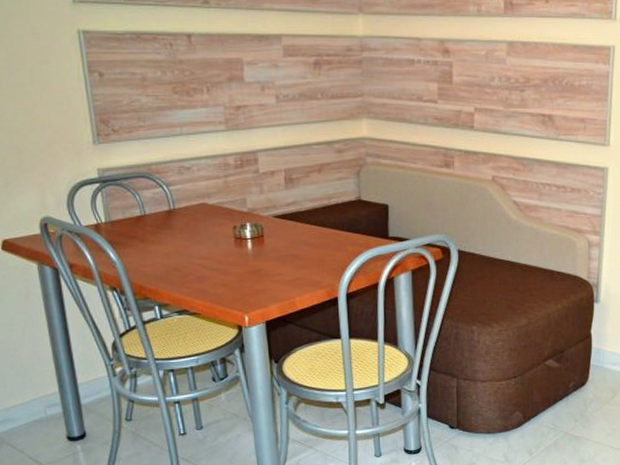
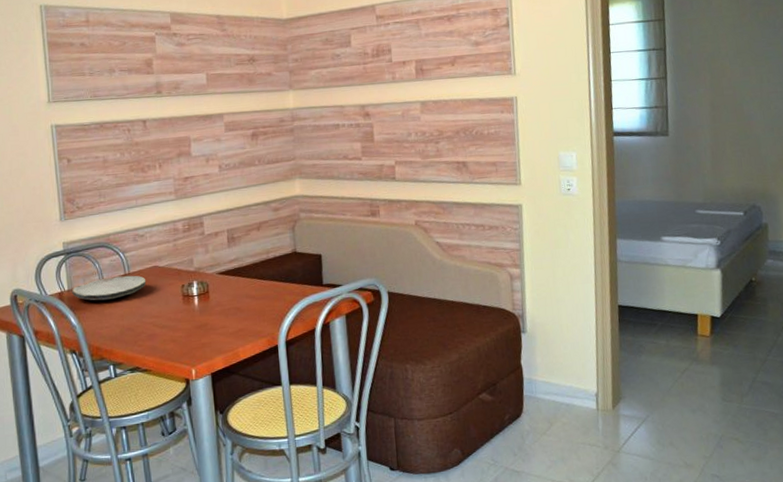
plate: none [109,211,194,236] -> present [71,275,147,301]

